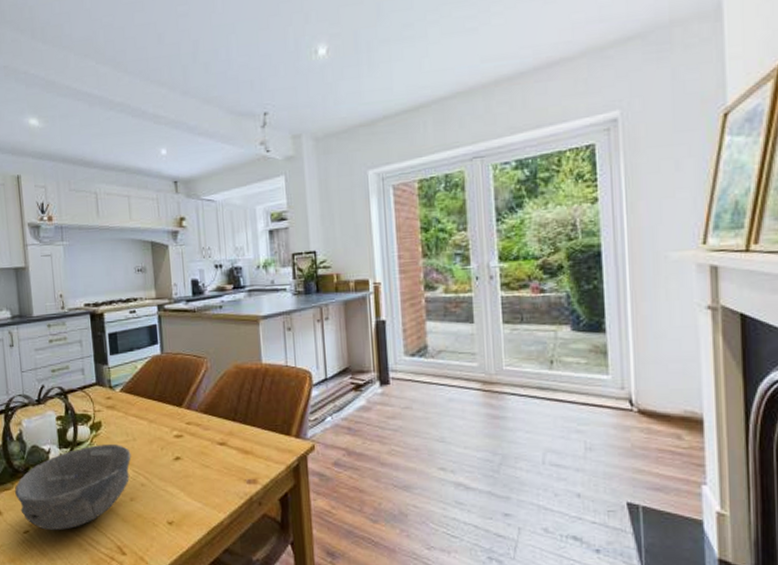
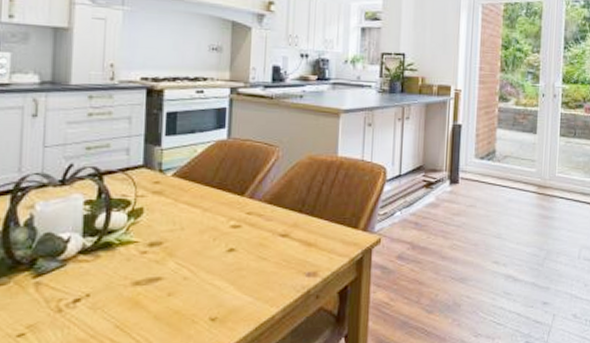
bowl: present [14,443,131,530] -> none [10,233,176,332]

